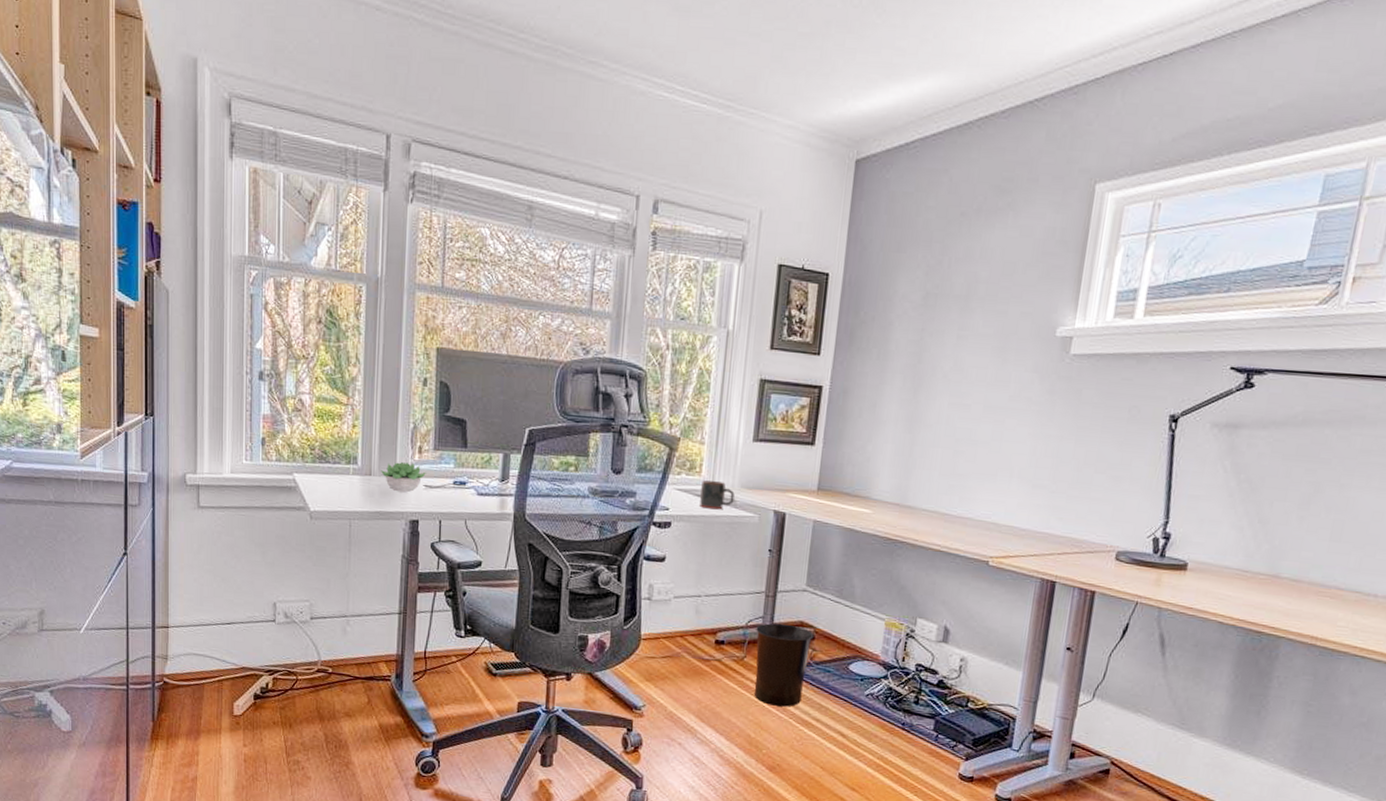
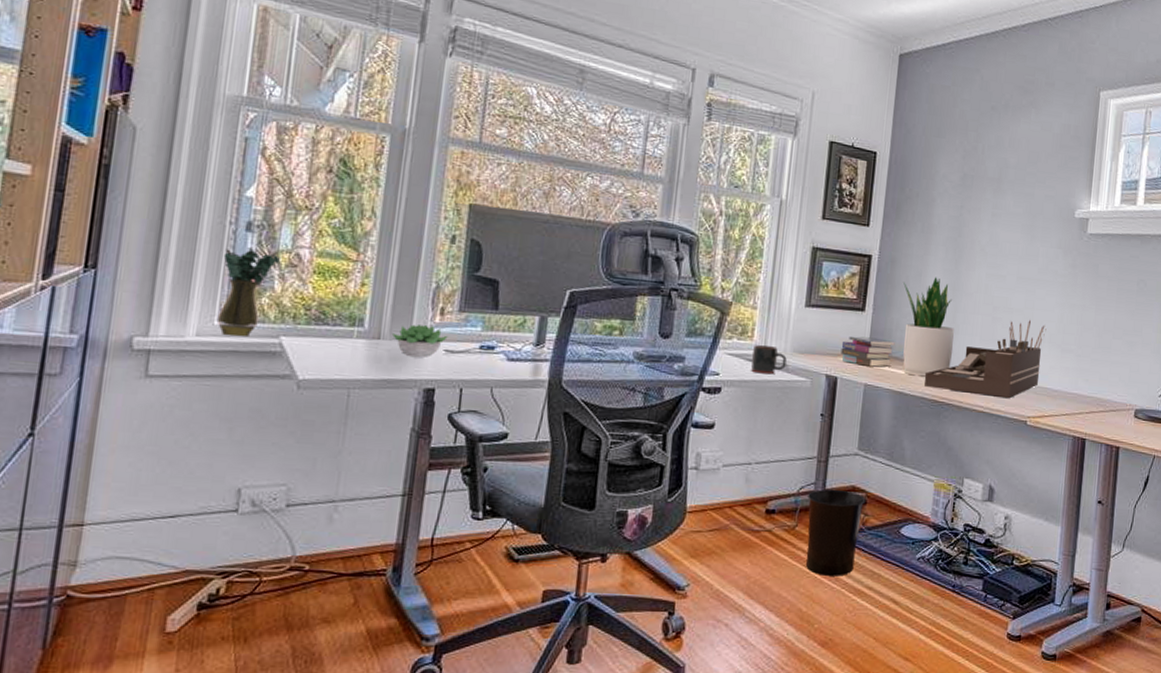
vase: none [244,394,287,474] -> present [216,247,280,338]
books: none [789,471,846,503] -> present [840,336,895,367]
planter: none [854,408,911,513] -> present [903,277,954,377]
desk organizer: none [876,452,1016,538] -> present [924,319,1046,399]

